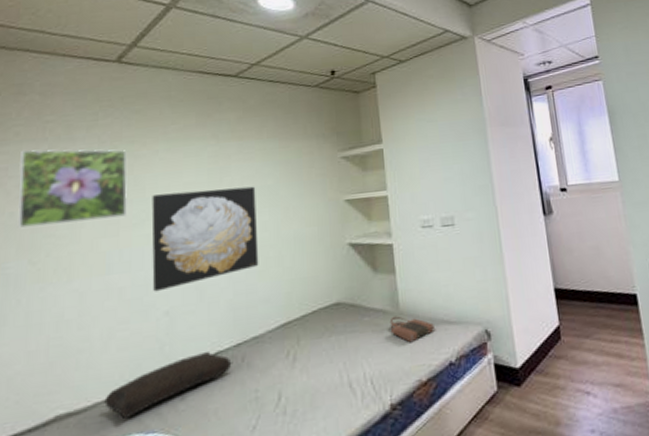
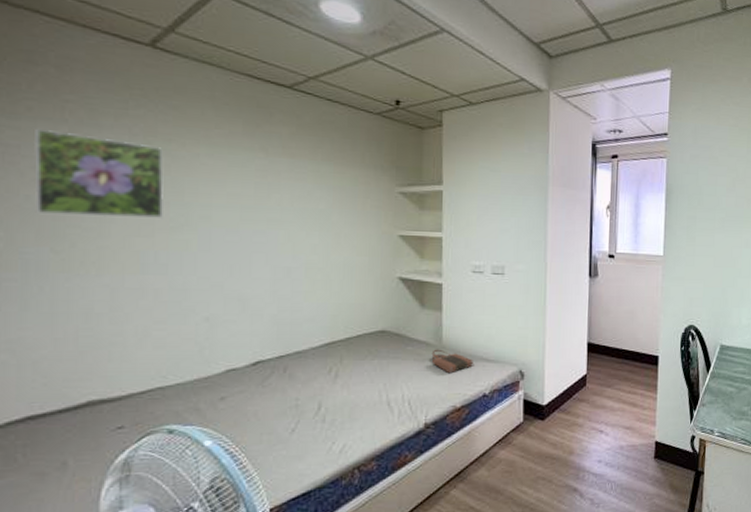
cushion: present [104,351,232,420] -> none [140,359,274,412]
wall art: present [151,186,259,292] -> none [191,201,306,298]

